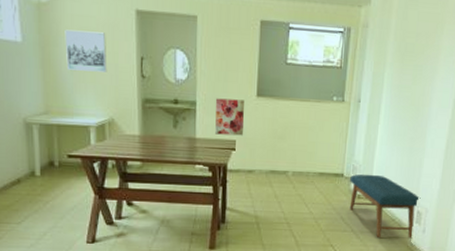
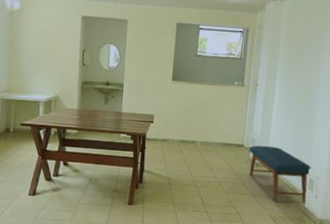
wall art: present [65,29,107,72] -> none [27,30,58,61]
wall art: present [215,98,244,136] -> none [137,81,162,111]

